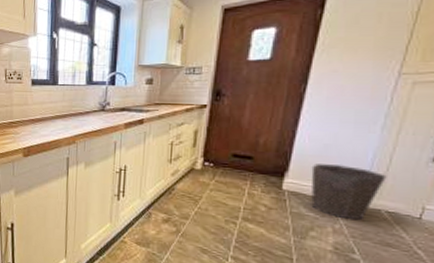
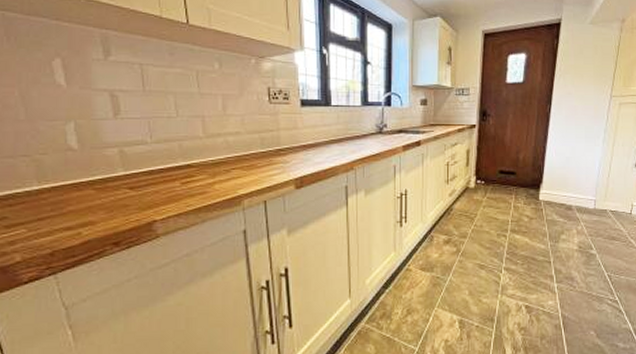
waste bin: present [310,164,387,221] -> none [559,175,608,221]

